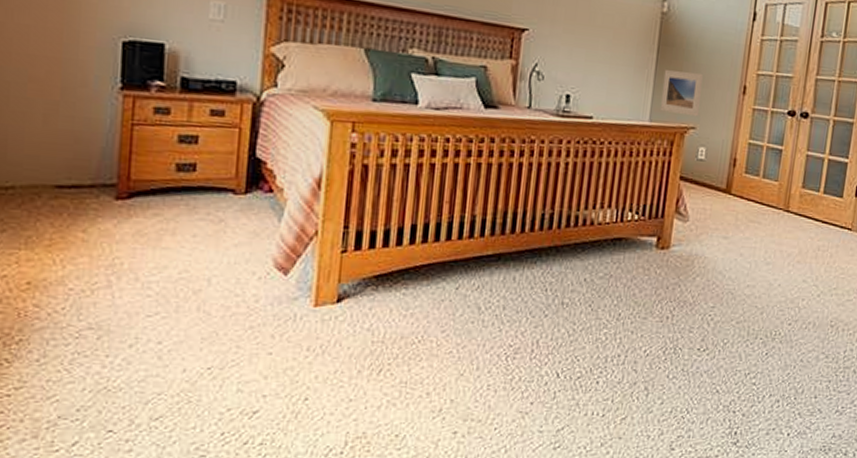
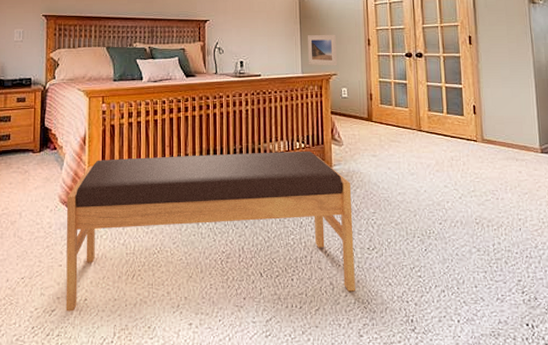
bench: none [275,212,691,414] -> present [66,151,355,312]

